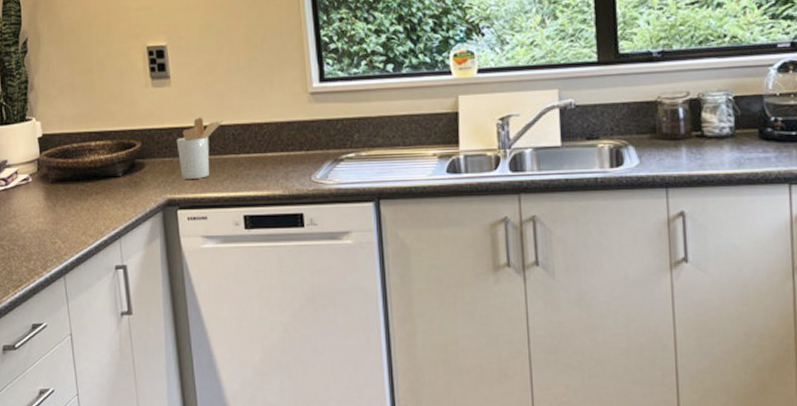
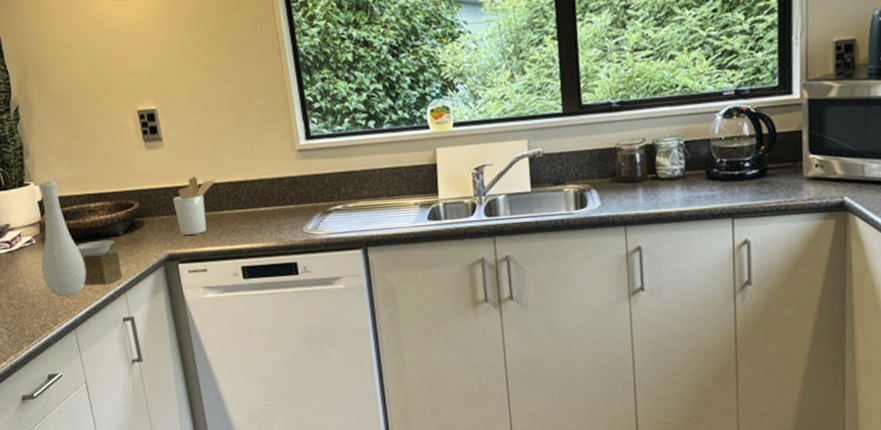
vase: none [35,117,118,241] -> present [39,181,123,298]

